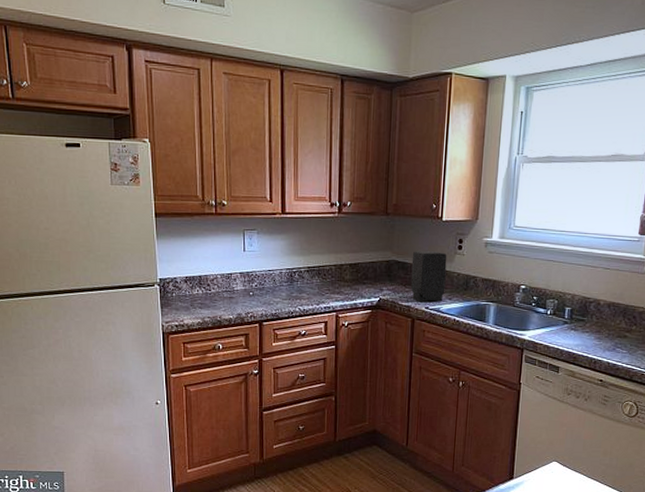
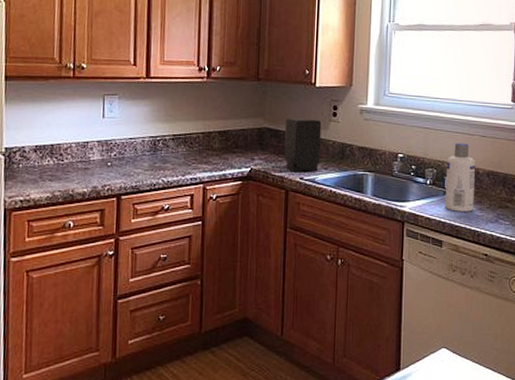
screw cap bottle: none [564,274,598,341] -> present [445,142,476,212]

